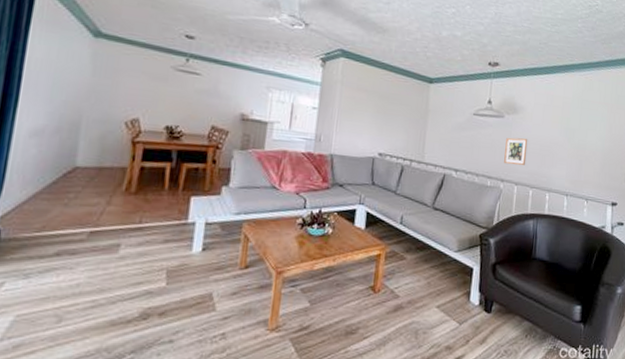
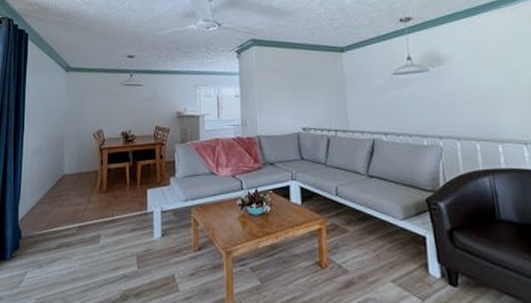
picture frame: present [504,137,528,165] -> none [436,89,466,120]

